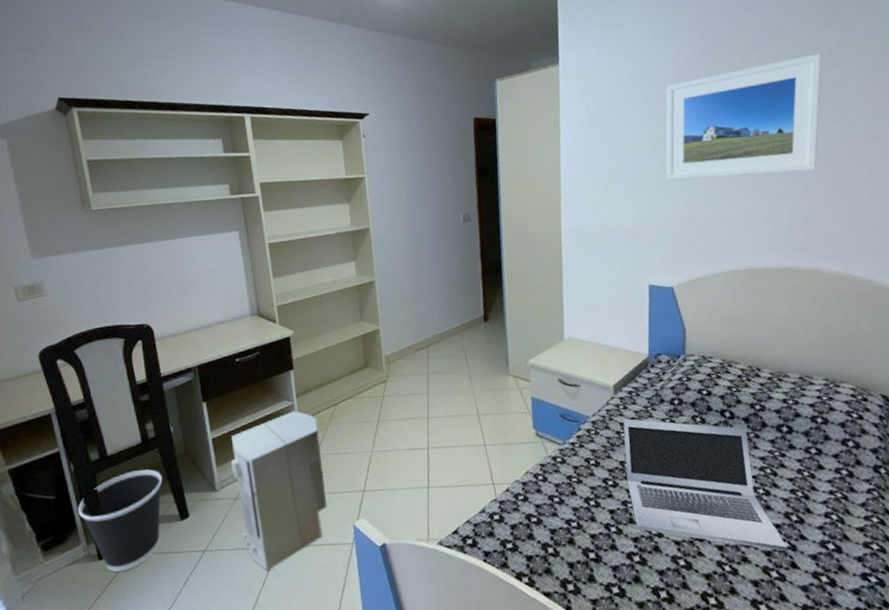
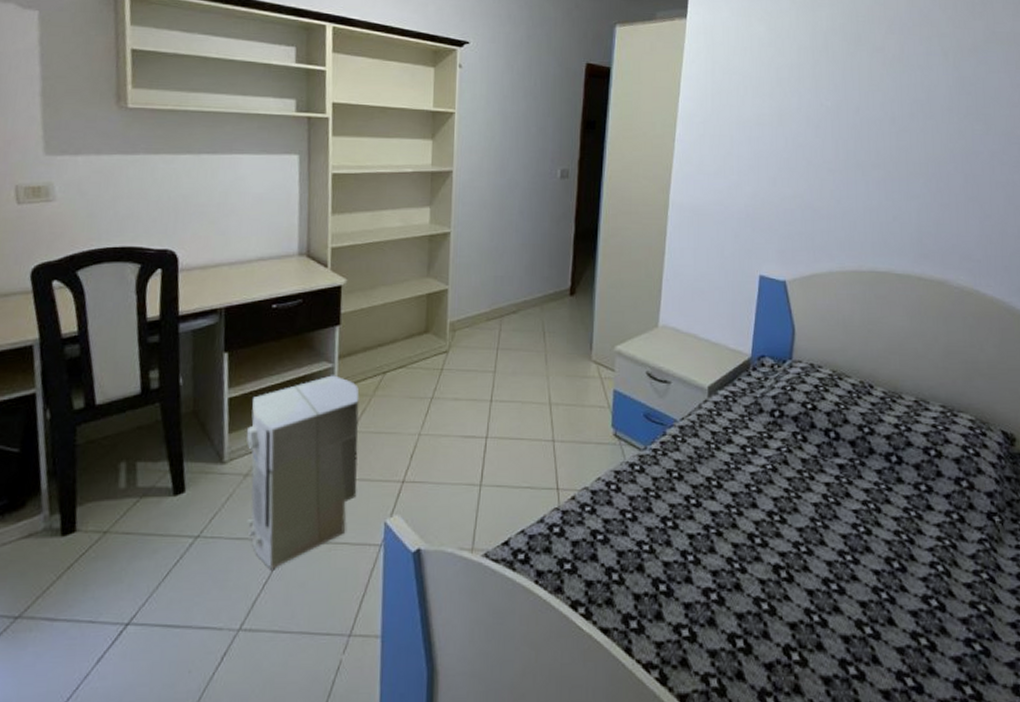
wastebasket: present [78,469,163,572] -> none [46,427,160,554]
laptop: present [623,418,788,551] -> none [712,427,886,603]
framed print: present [665,52,822,181] -> none [789,46,967,171]

